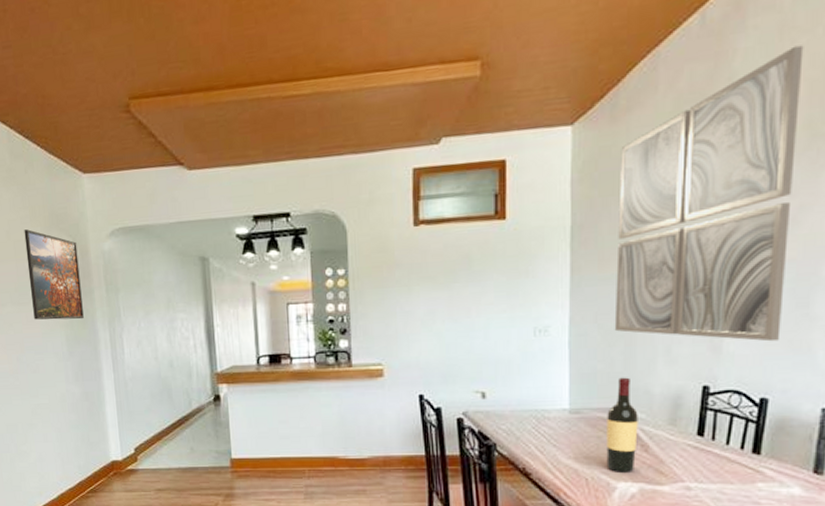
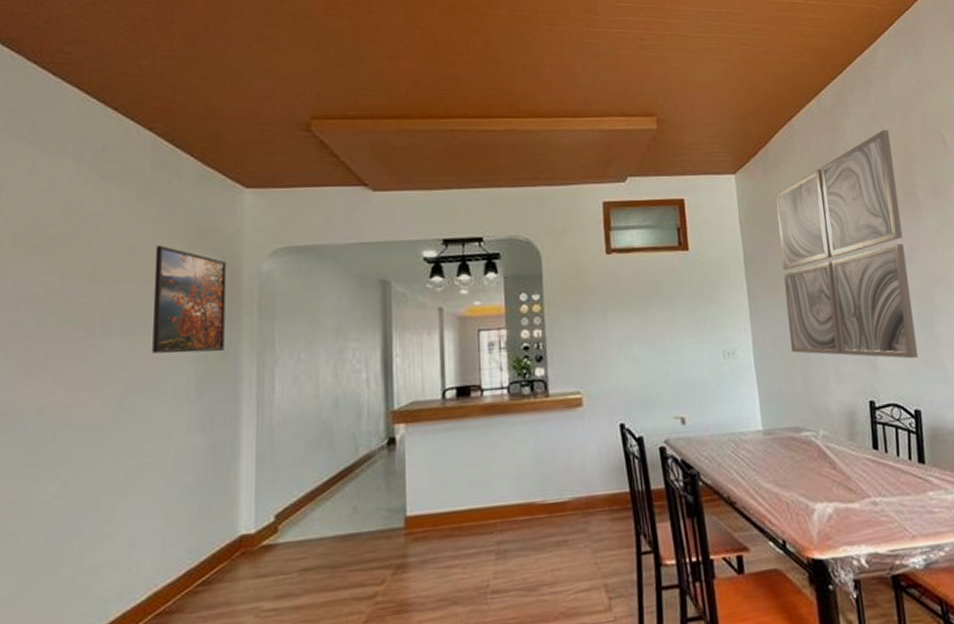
wine bottle: present [606,377,638,472] -> none [796,396,827,493]

